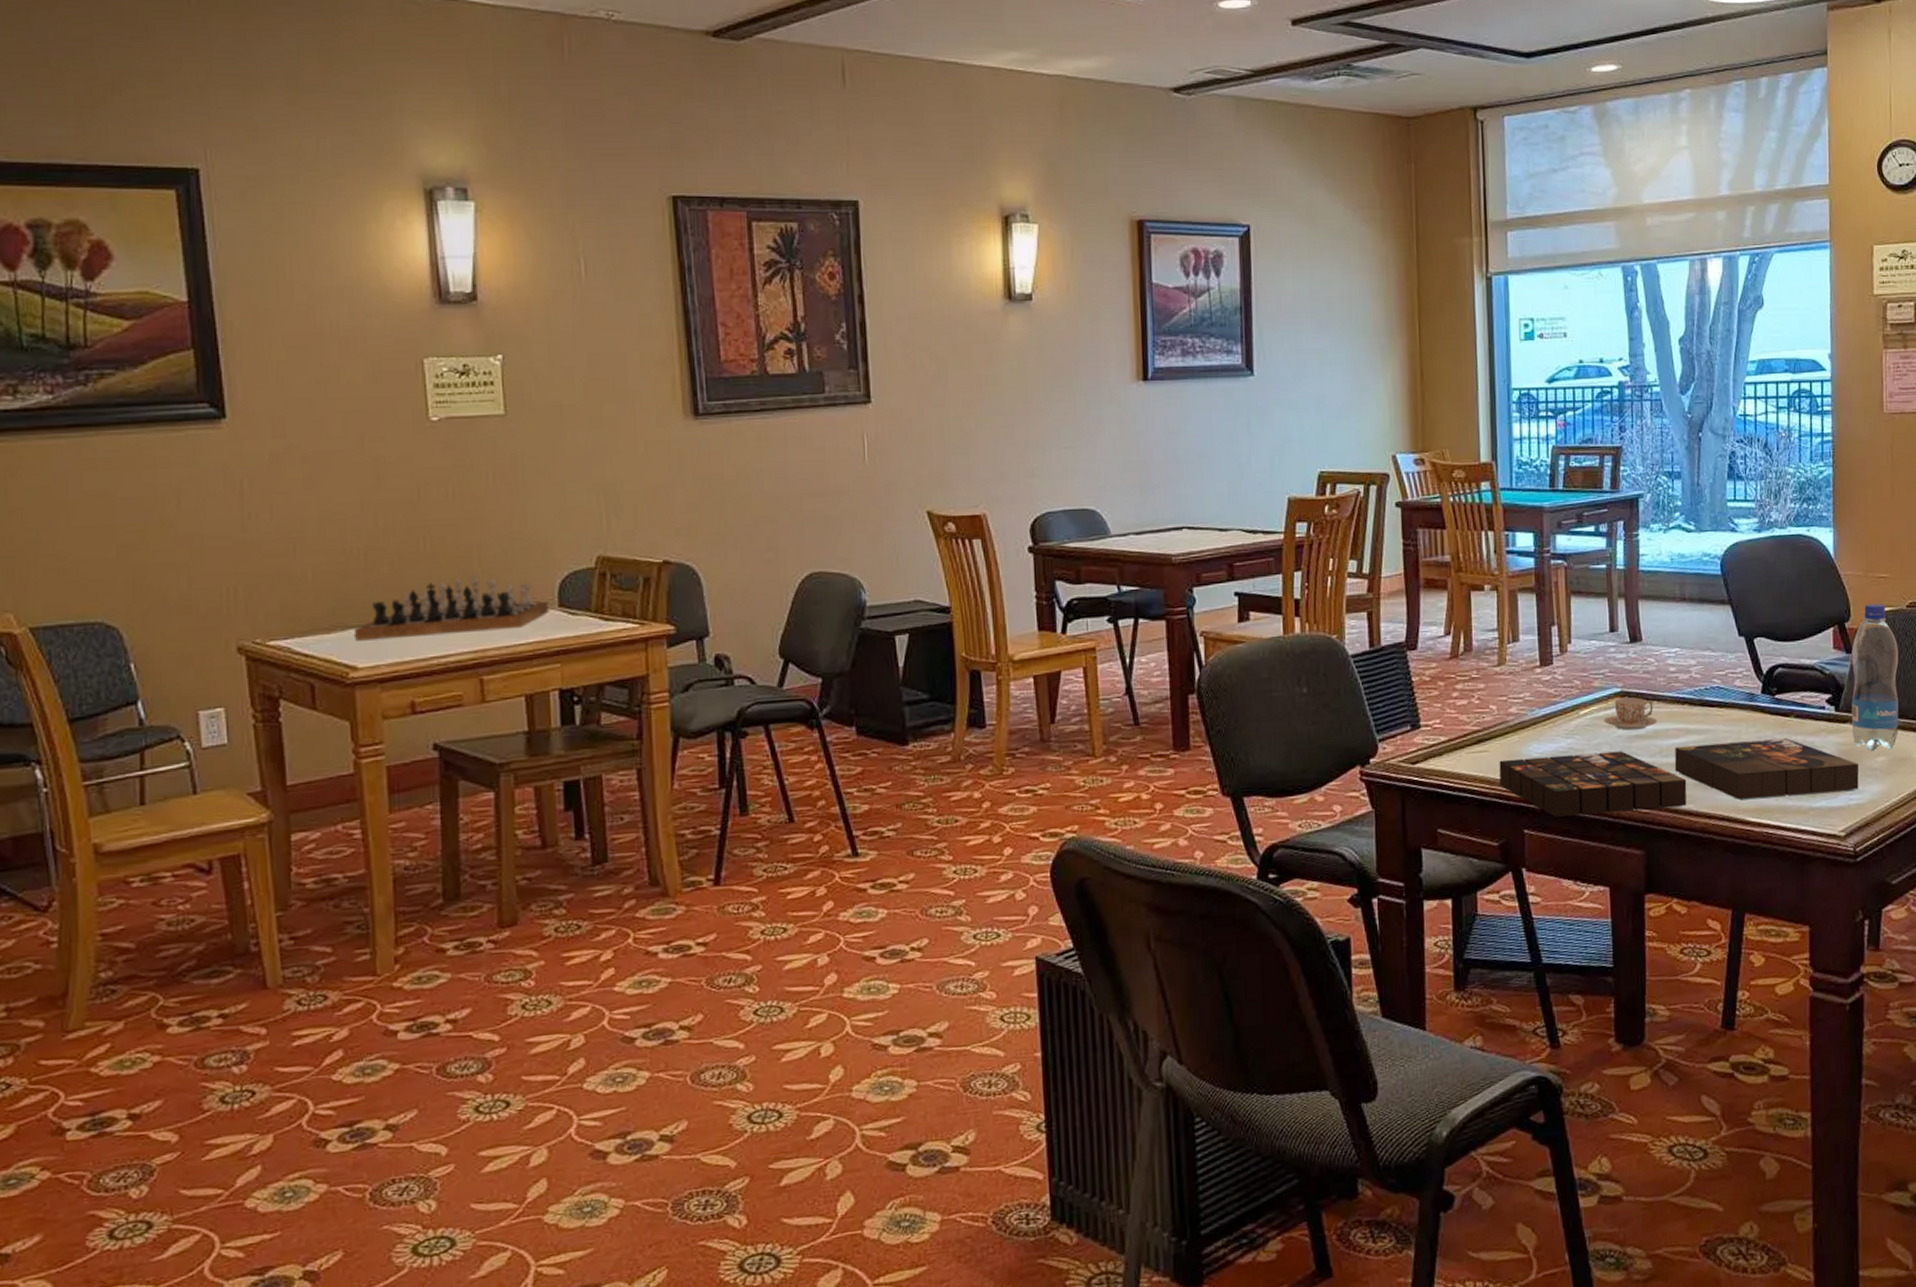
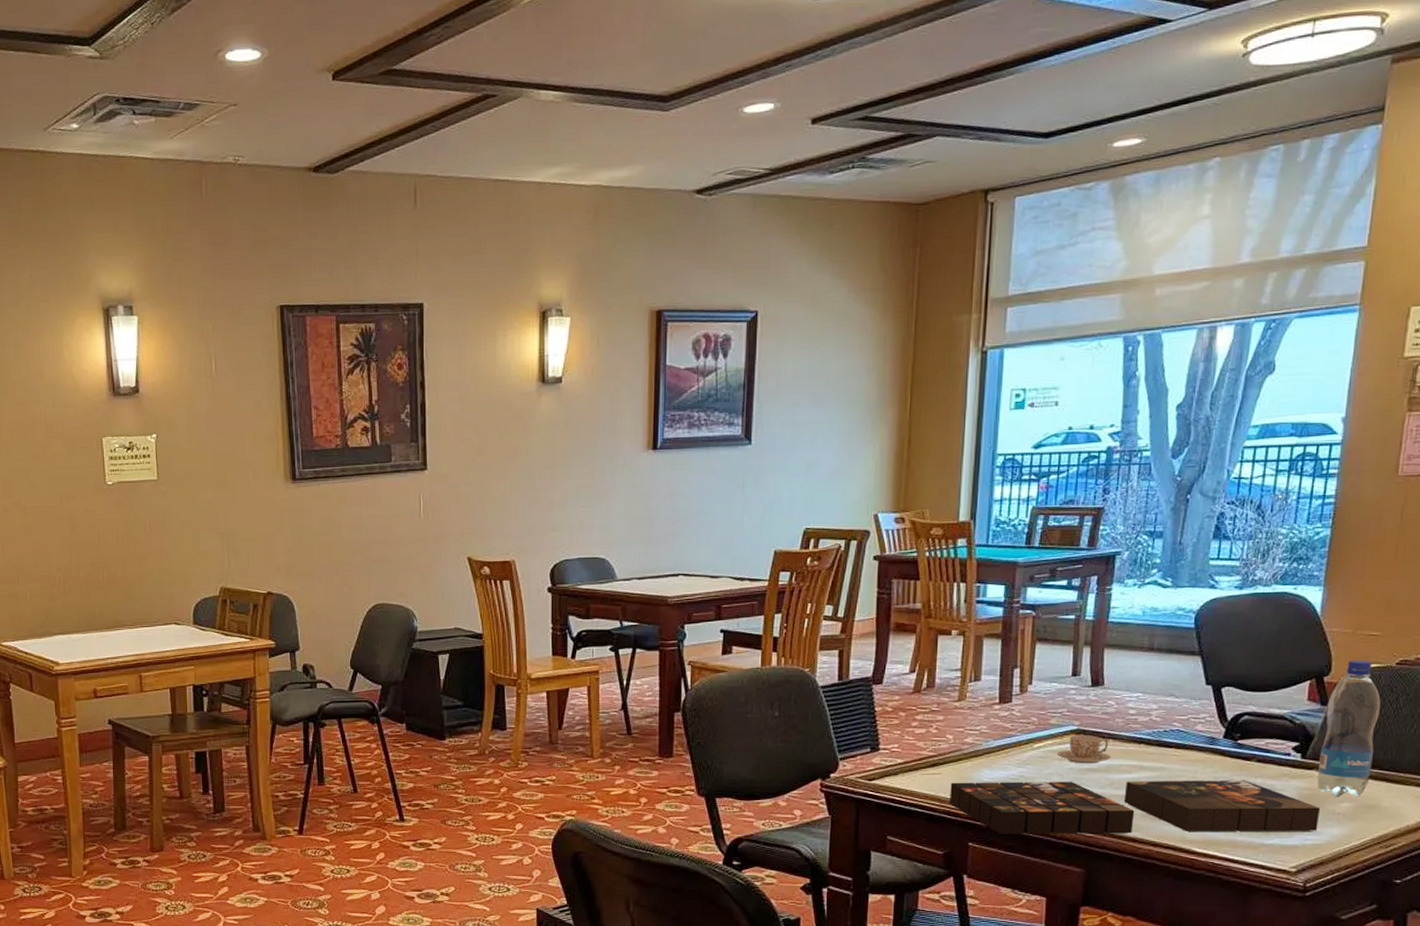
chess set: present [353,573,550,641] -> none [56,598,187,644]

